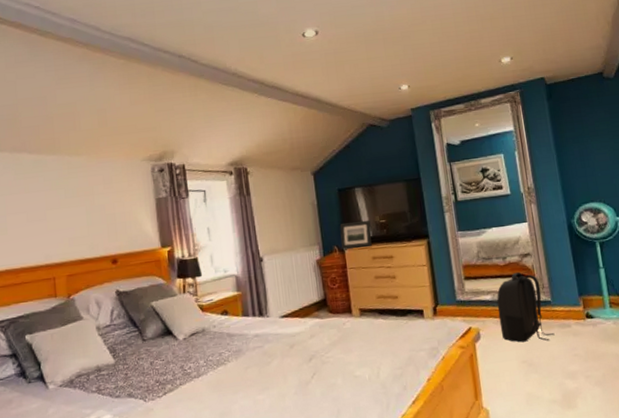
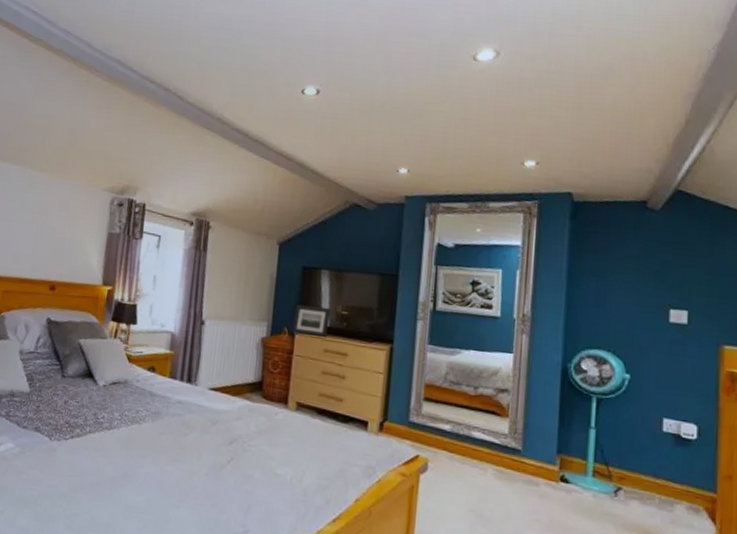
backpack: present [497,273,555,342] -> none [453,407,517,494]

